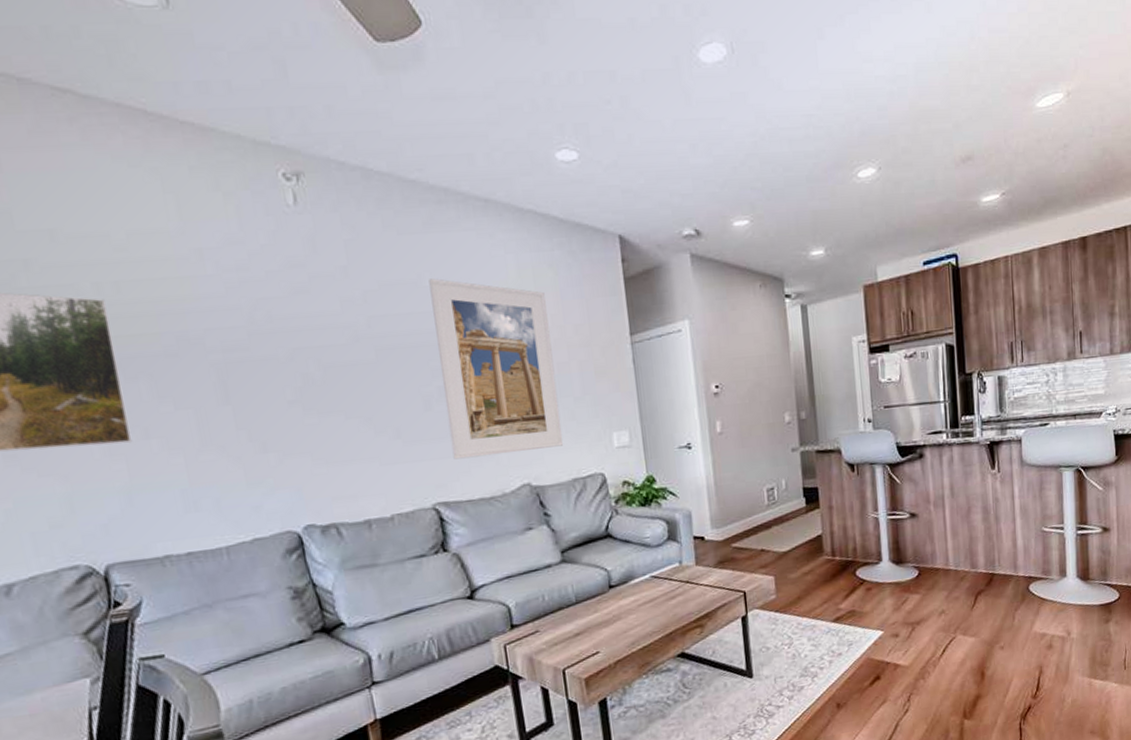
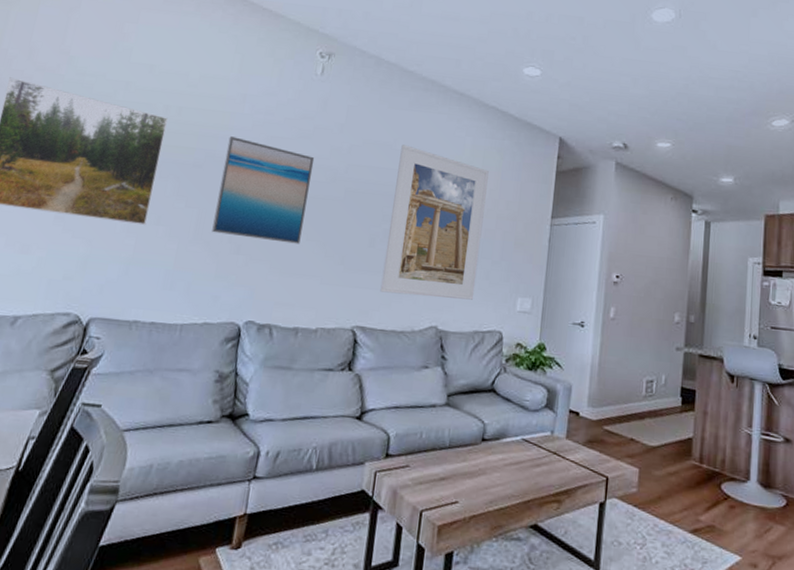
wall art: none [199,308,339,434] -> present [212,136,315,244]

